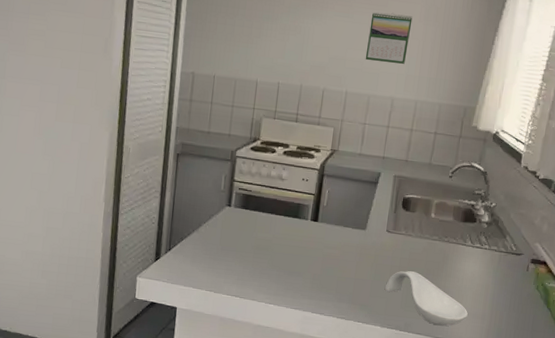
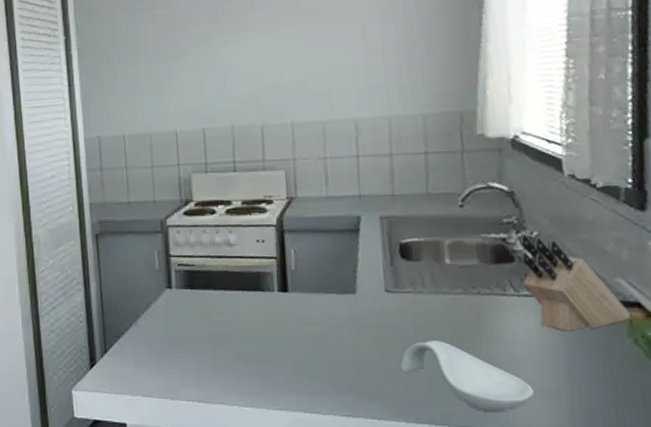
calendar: present [365,12,413,64] -> none [305,14,363,80]
knife block: none [477,204,539,276] -> present [519,235,632,331]

